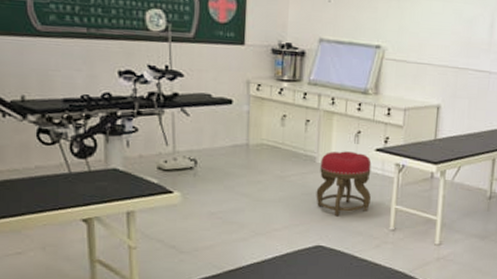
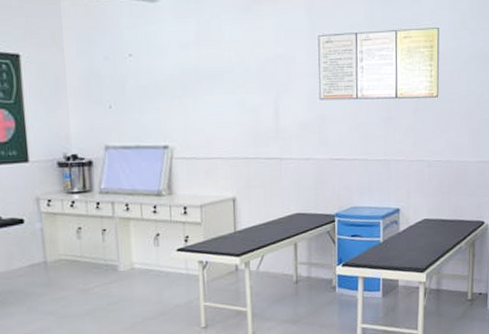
stool: present [316,151,372,217] -> none [122,255,179,322]

